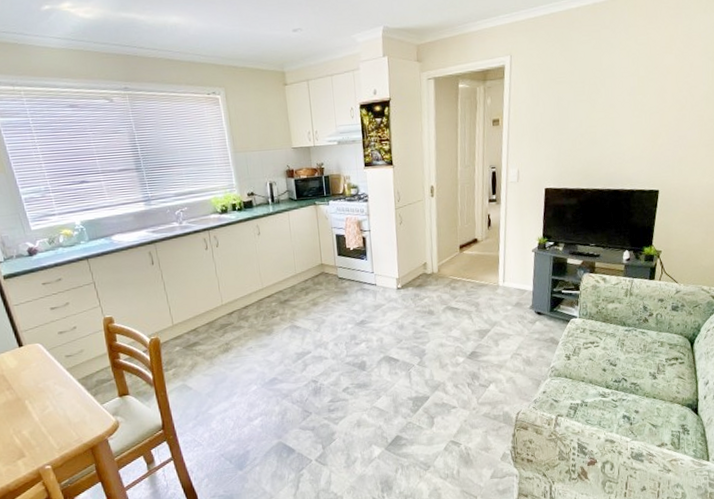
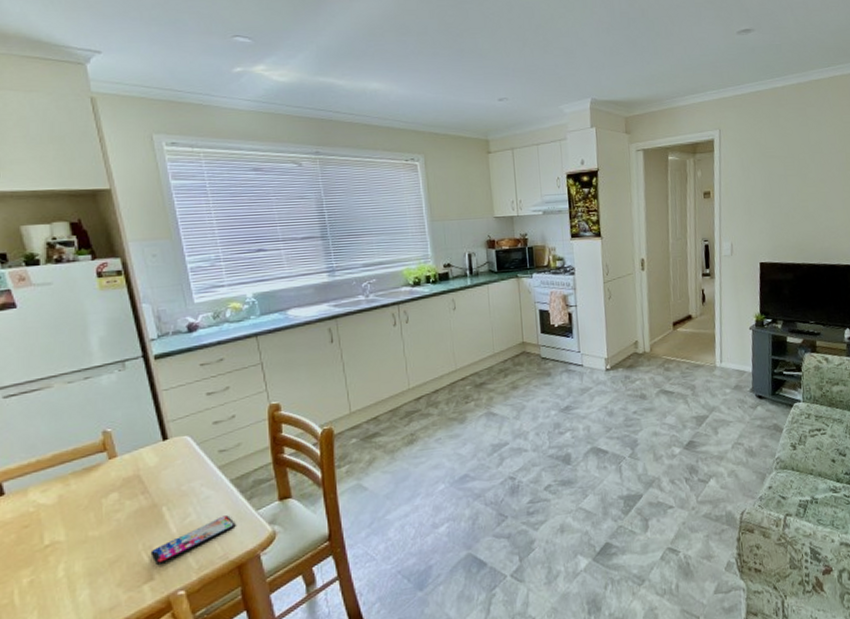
smartphone: none [20,408,86,446] -> present [150,515,236,566]

